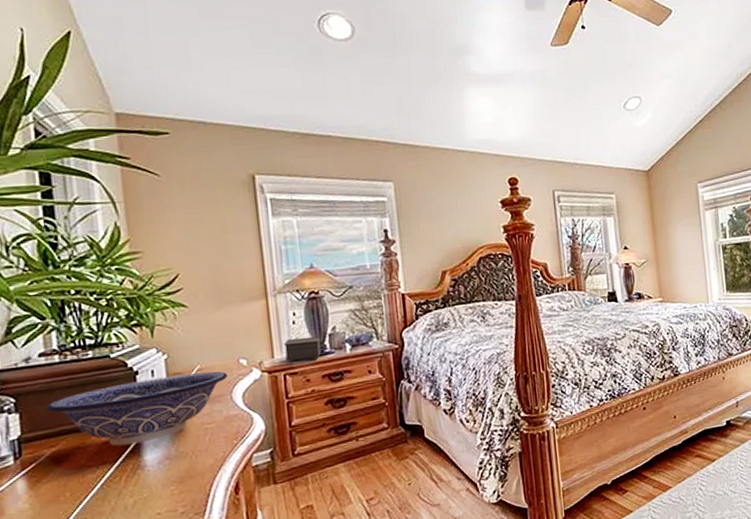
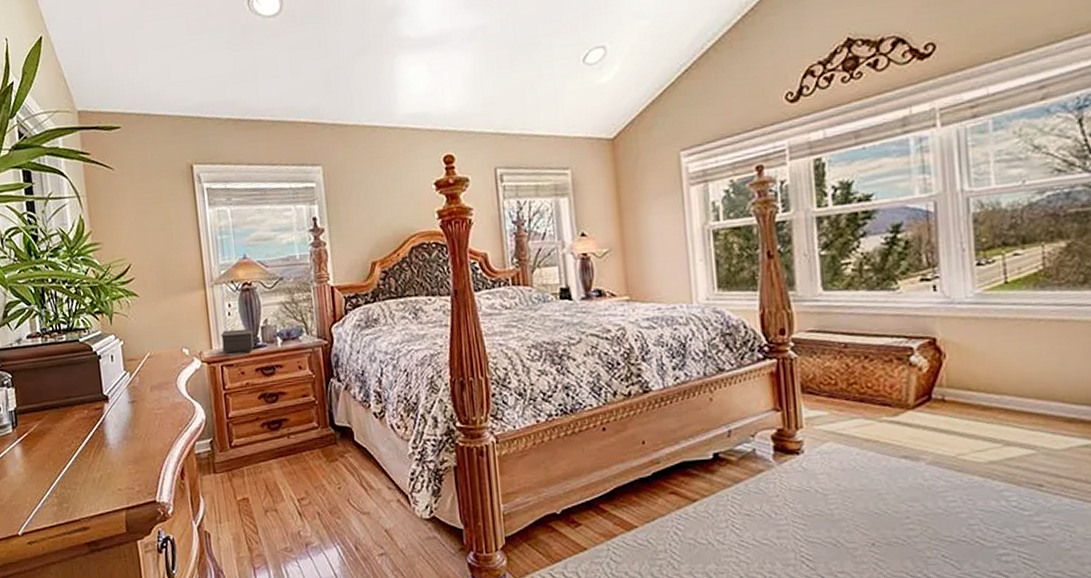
decorative bowl: present [46,371,229,446] -> none [33,359,174,424]

